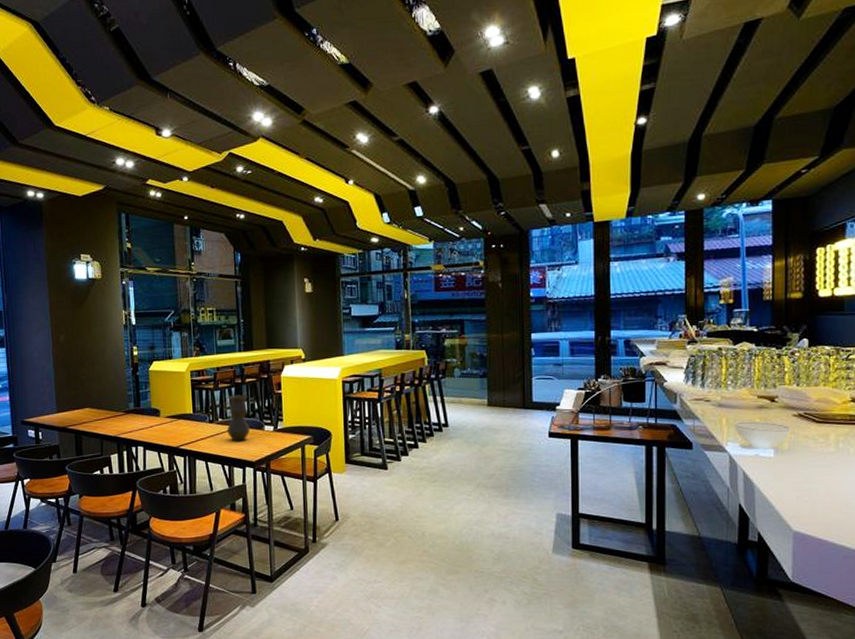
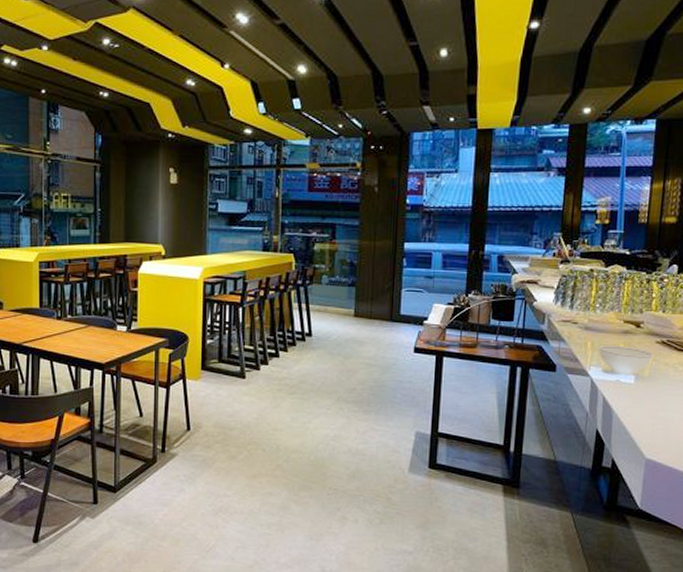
vase: present [226,394,250,442] -> none [75,290,101,342]

